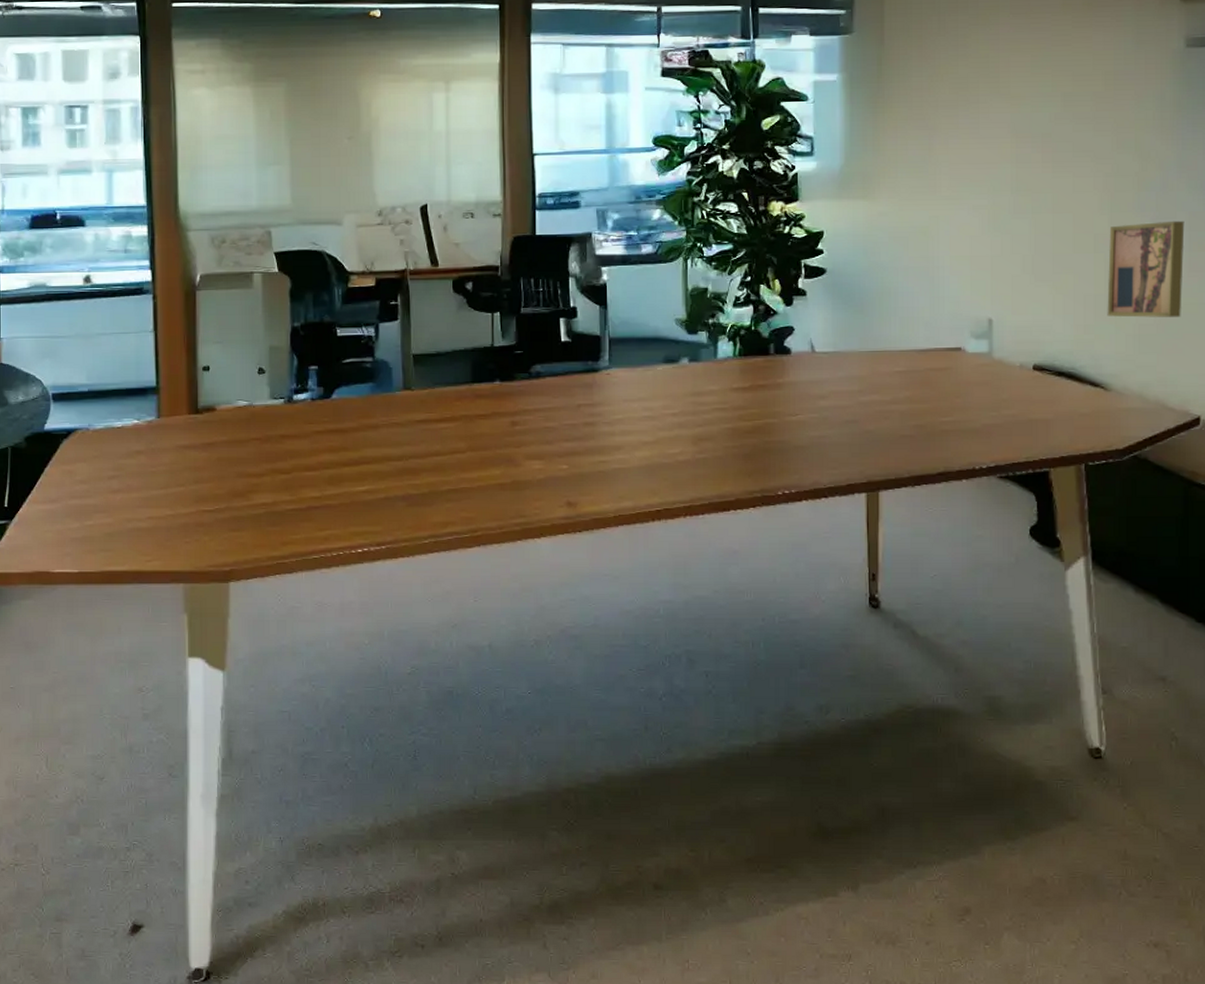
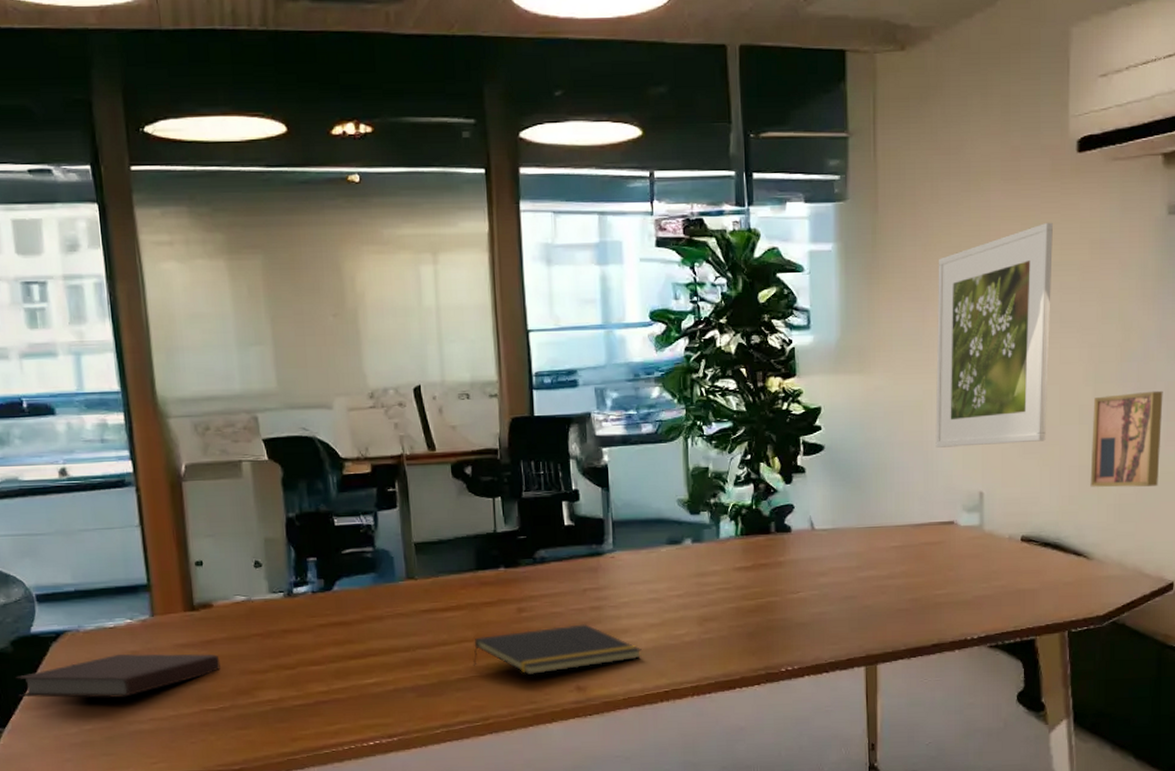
notebook: none [26,453,219,495] -> present [15,653,220,698]
notepad: none [464,439,634,488] -> present [473,624,642,675]
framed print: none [942,54,1064,273] -> present [935,222,1053,448]

